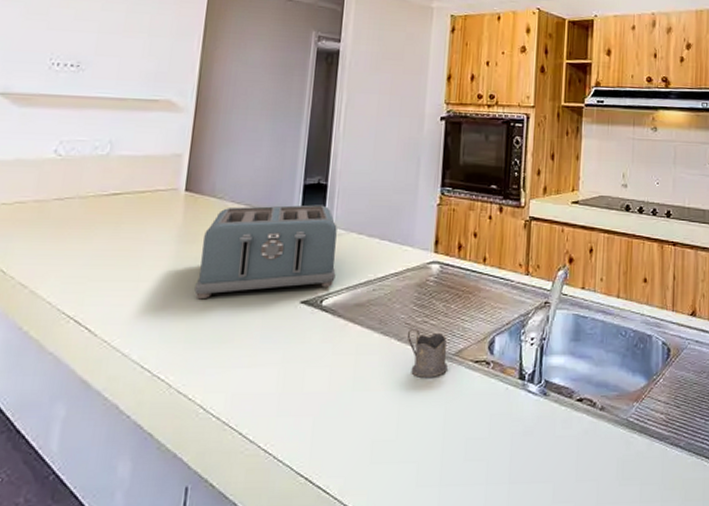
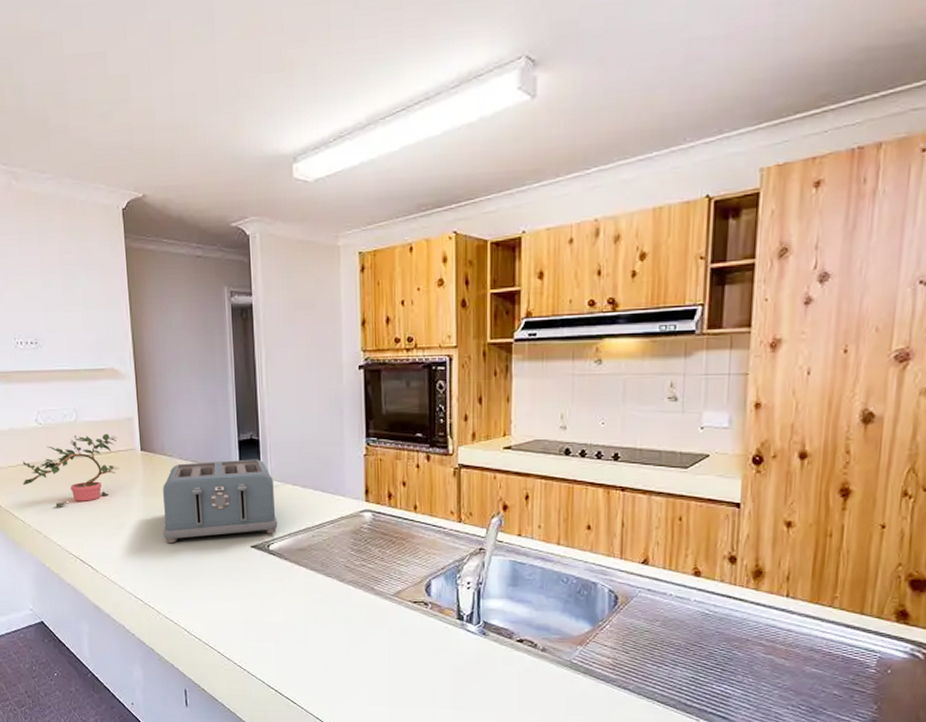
potted plant: none [17,170,159,255] -> present [22,433,120,507]
tea glass holder: present [407,327,448,377] -> none [347,570,388,614]

